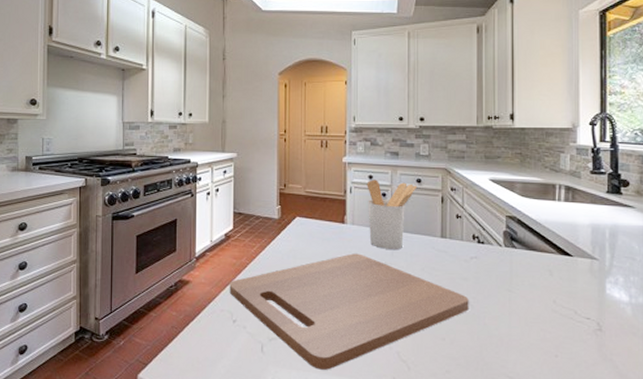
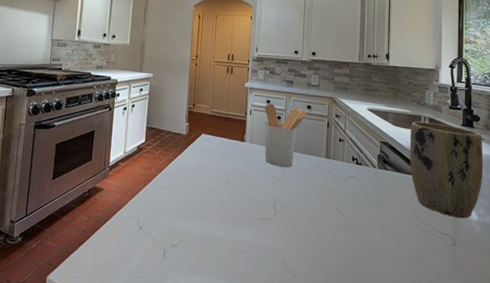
cutting board: present [229,253,469,370] -> none [138,169,347,276]
plant pot: none [542,190,635,300] -> present [409,121,484,219]

